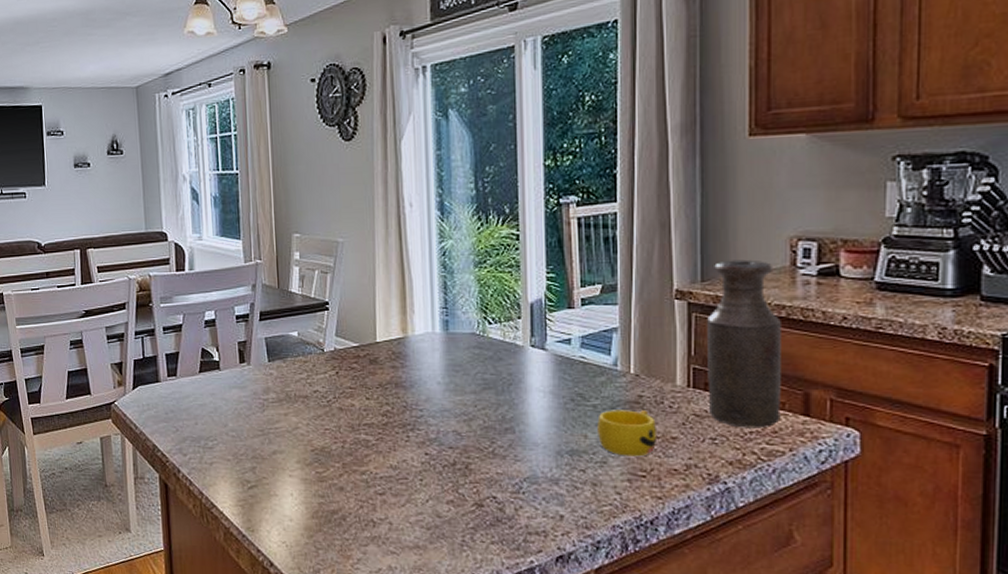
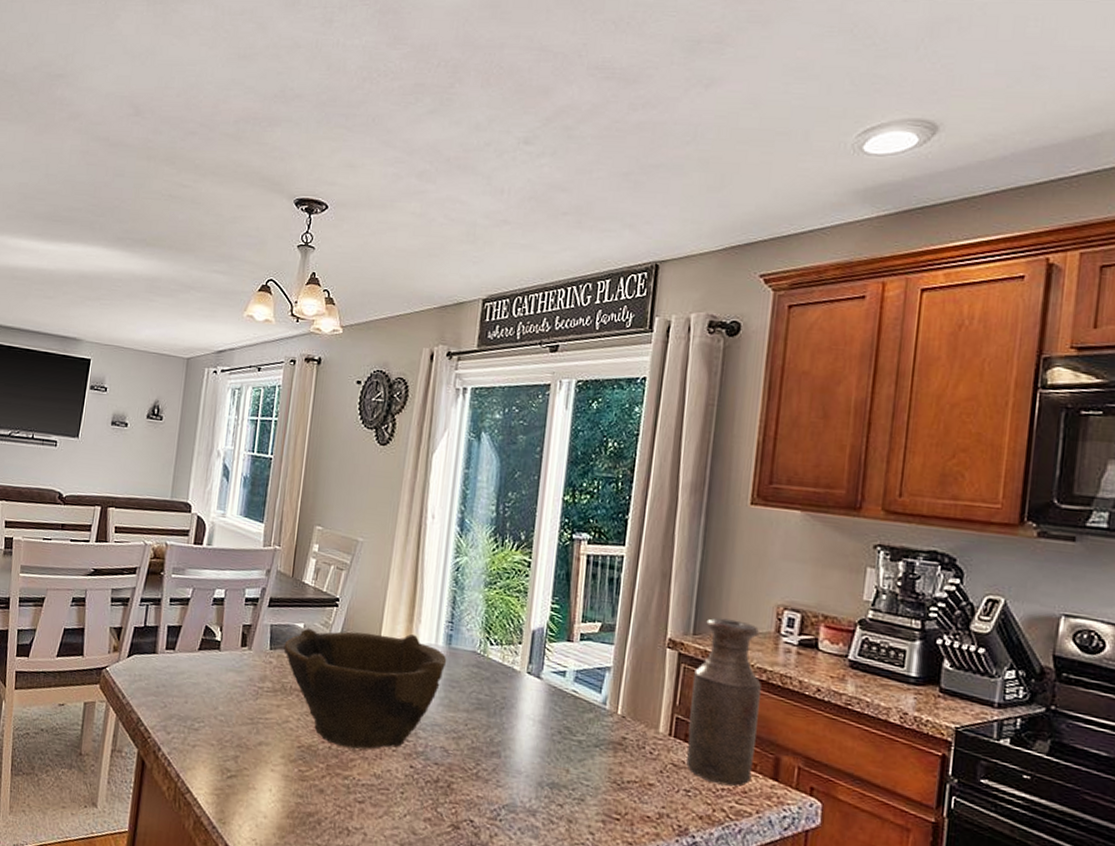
bowl: none [281,326,447,445] -> present [284,628,447,750]
cup: present [597,410,658,457] -> none [579,747,636,799]

